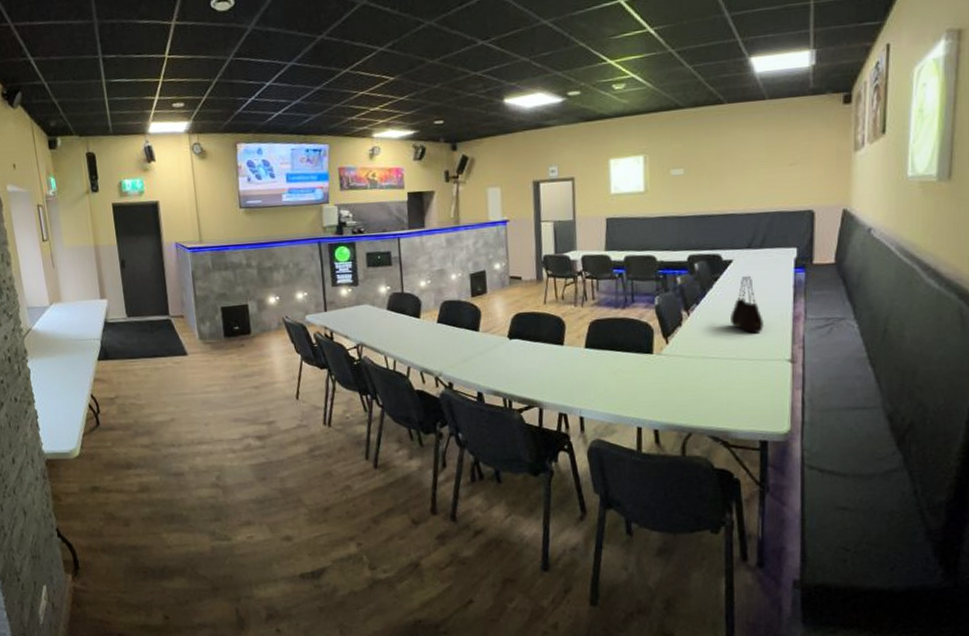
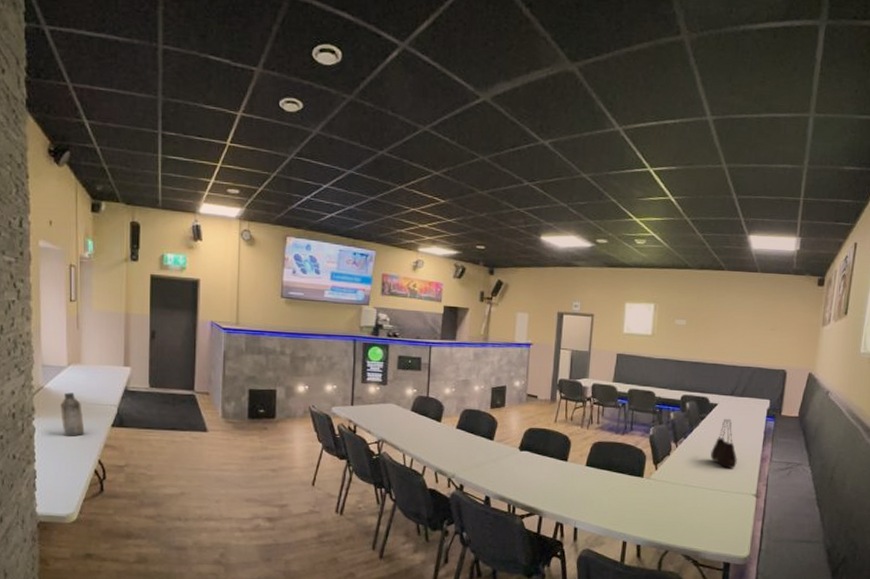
water bottle: none [49,331,75,375] -> present [60,392,85,438]

